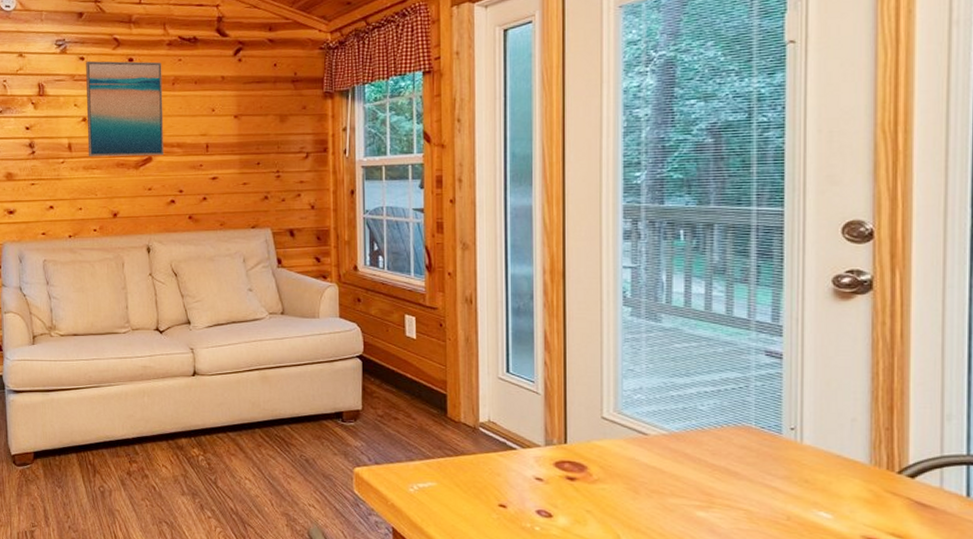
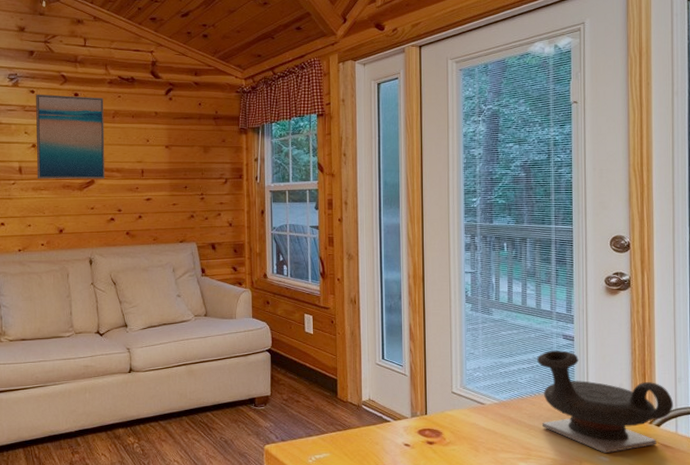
teapot: none [726,371,938,508] -> present [537,350,674,453]

